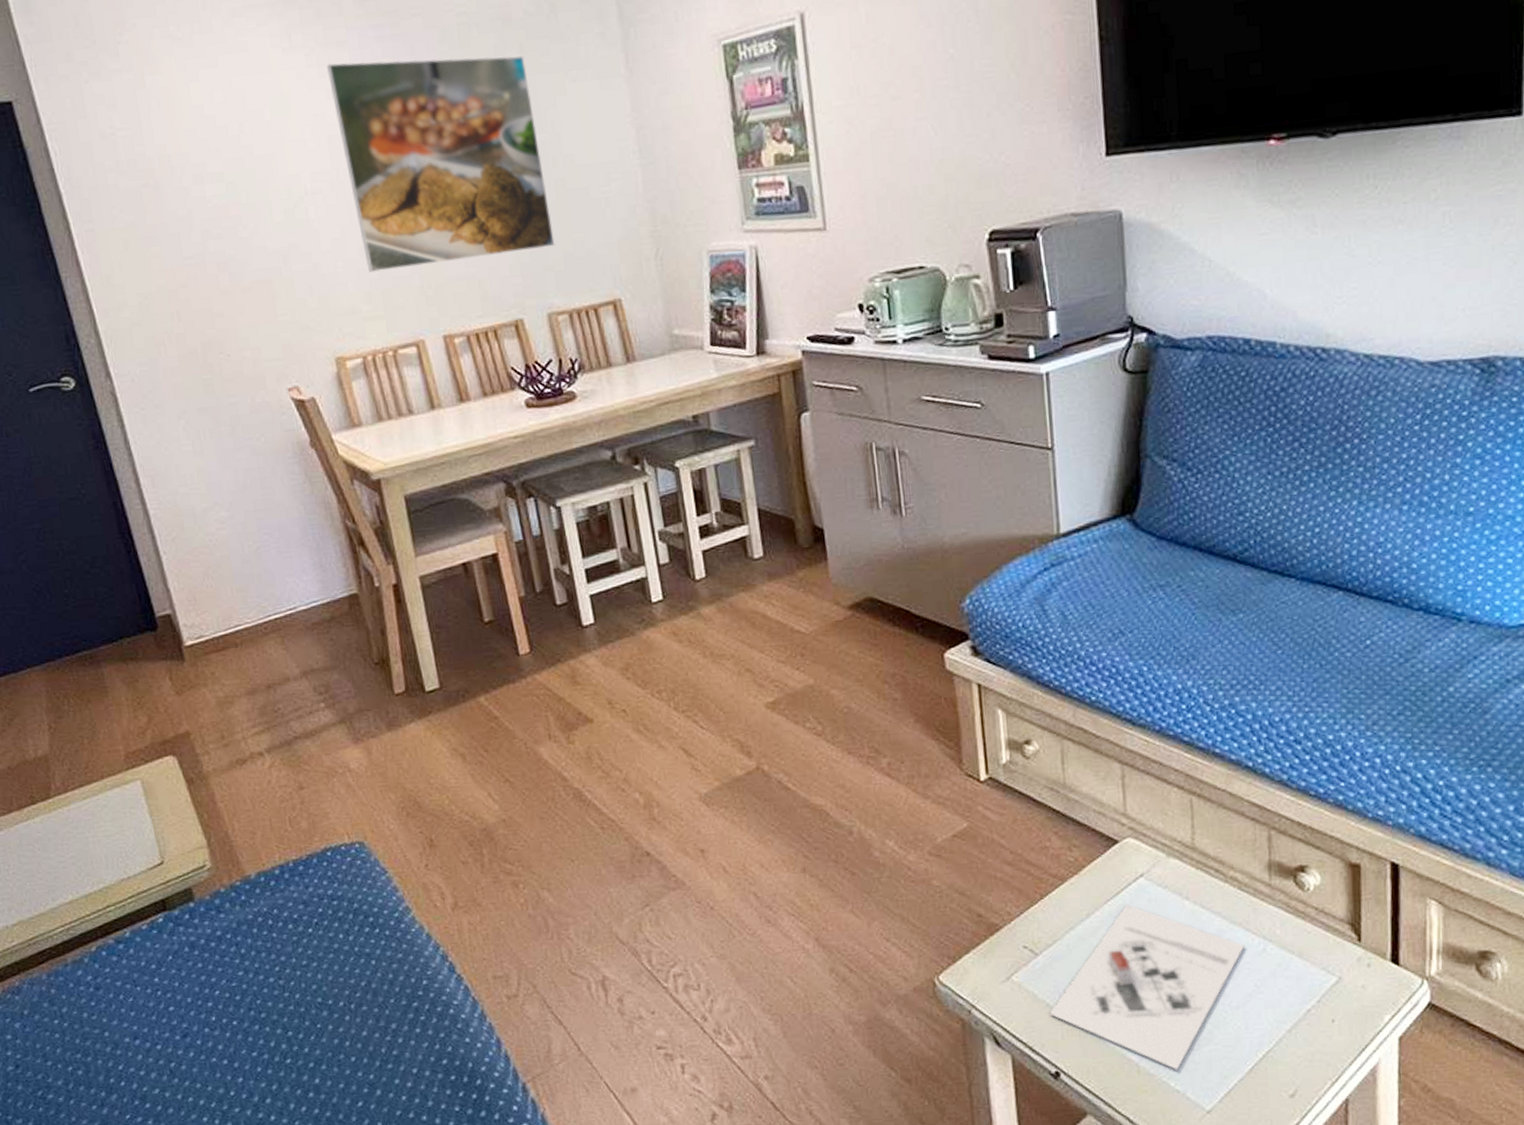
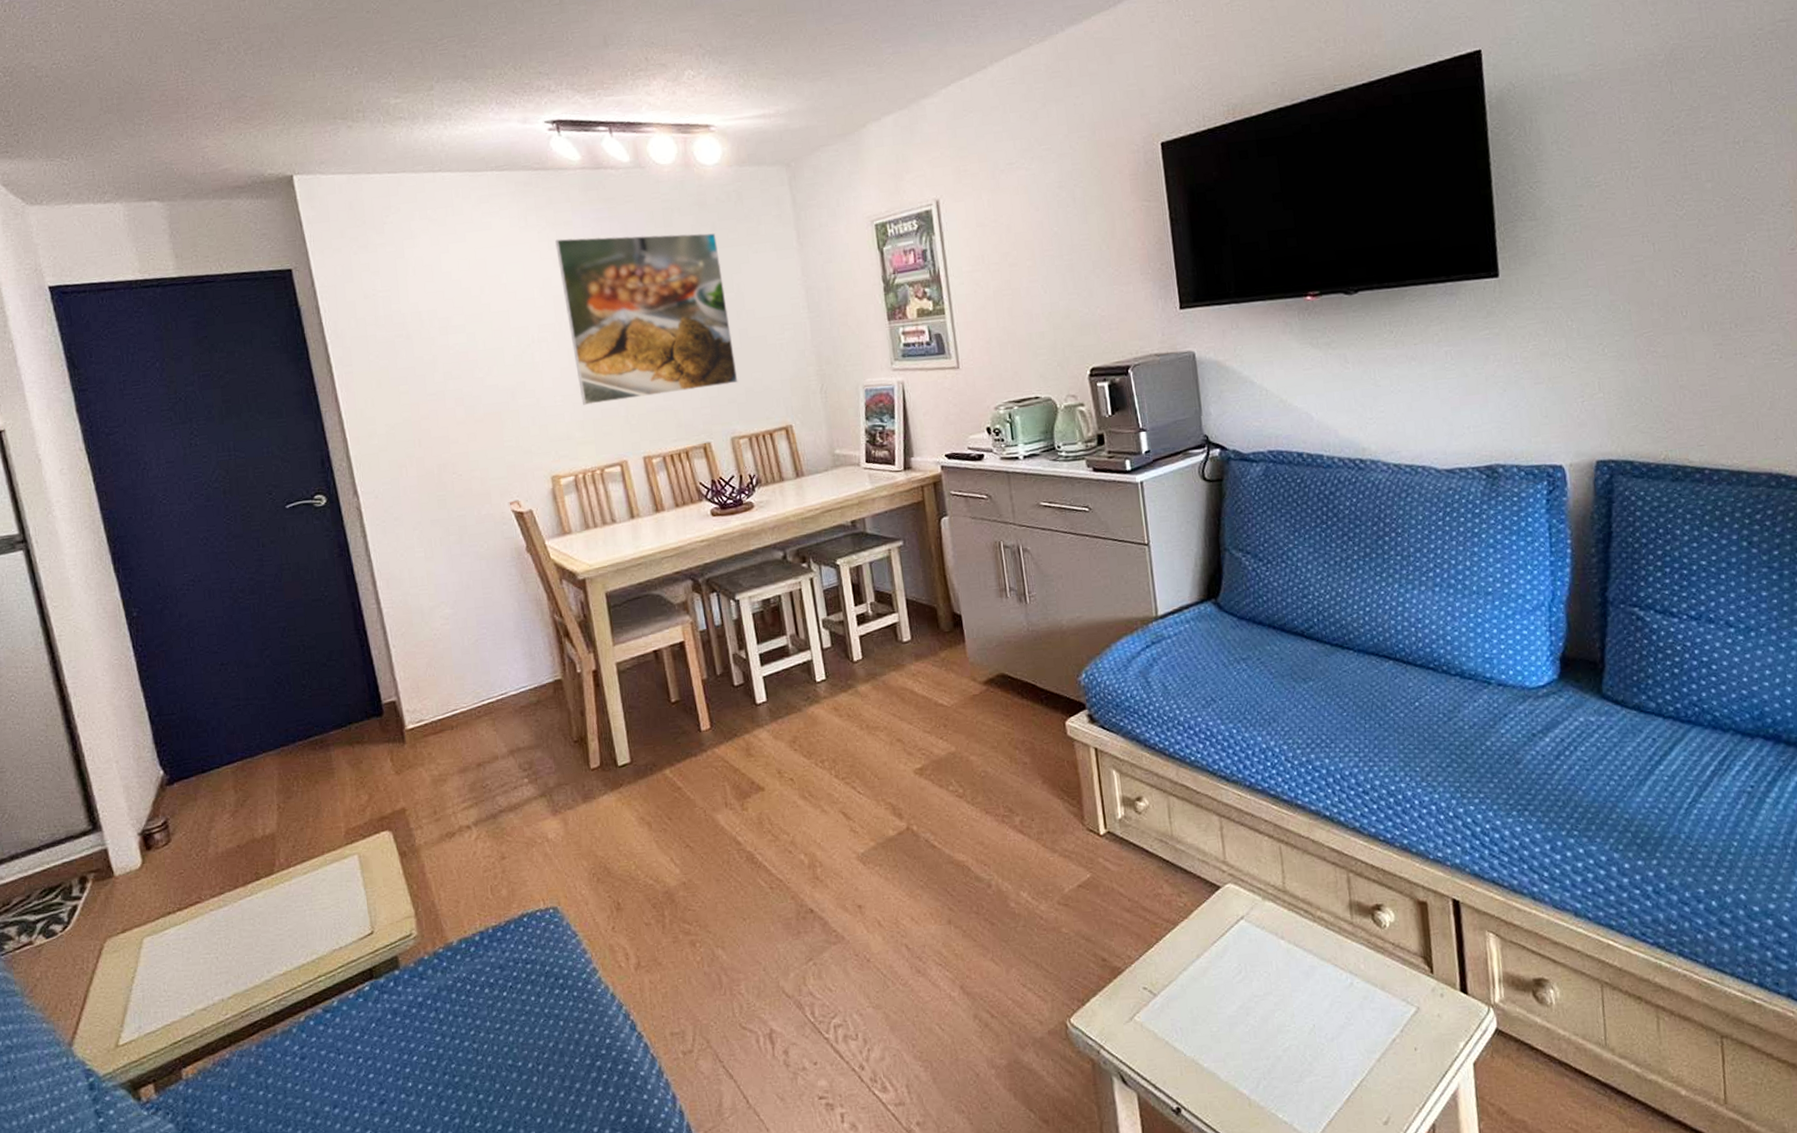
architectural model: present [1049,905,1245,1070] -> none [1168,945,1335,1102]

